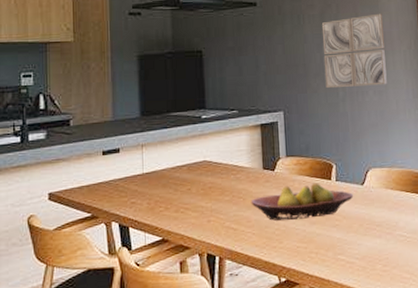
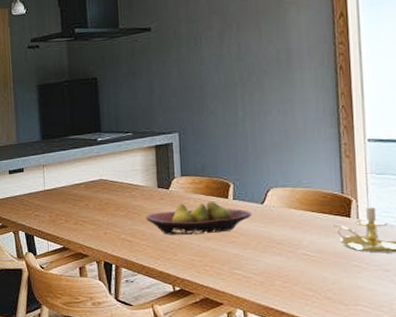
wall art: present [322,13,387,88] -> none [221,29,293,109]

